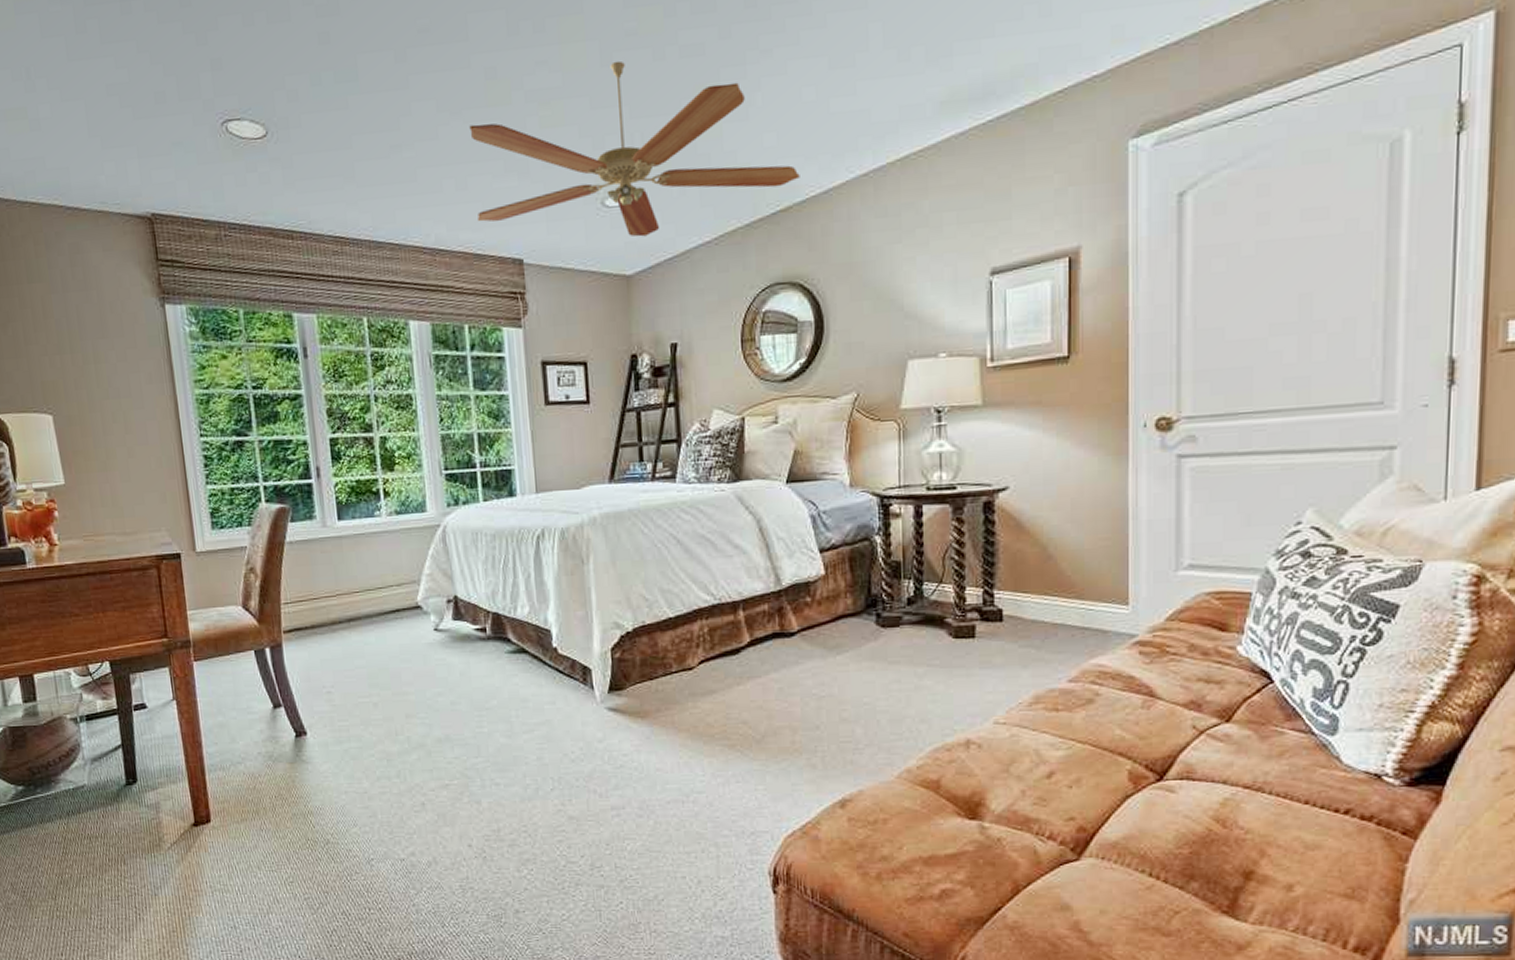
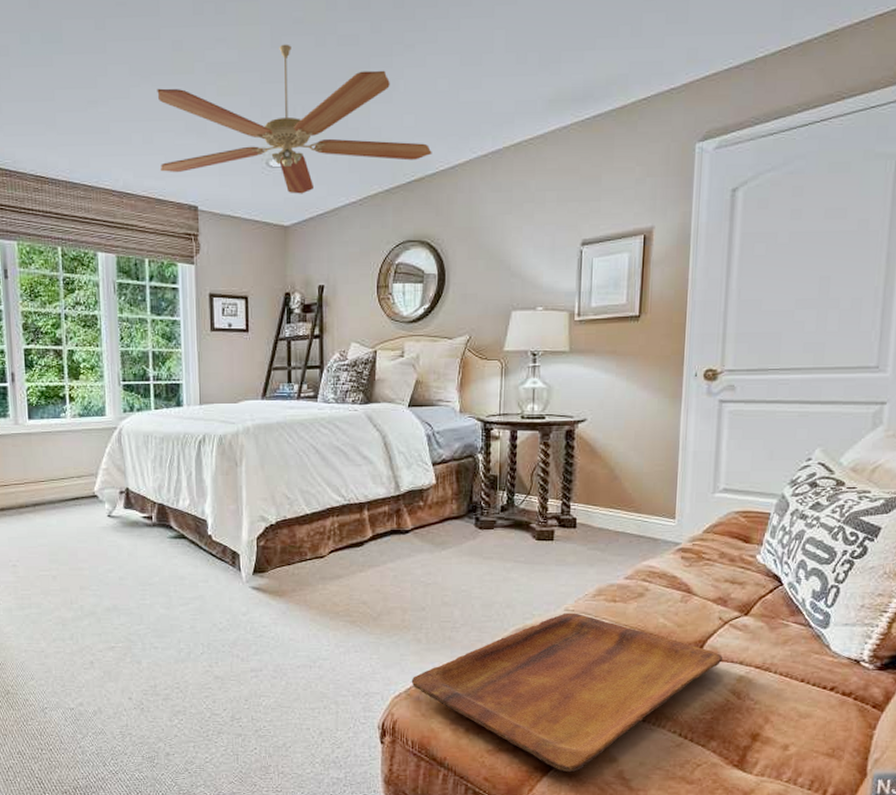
tray: none [806,726,1200,925] -> present [411,613,722,773]

